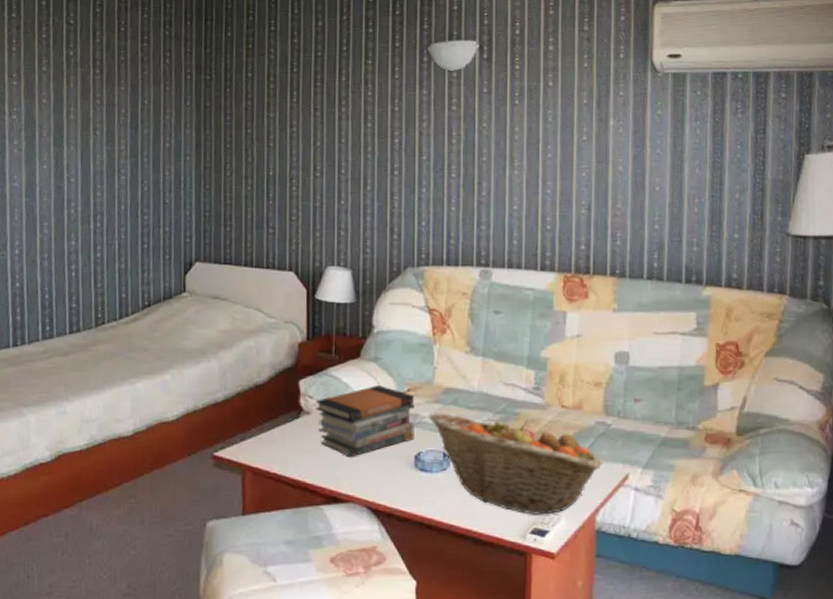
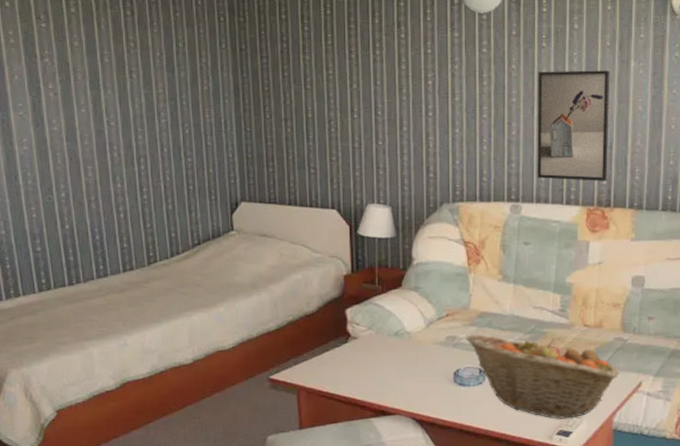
book stack: present [315,385,415,457] -> none [361,312,453,376]
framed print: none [509,128,588,246] -> present [537,70,610,181]

